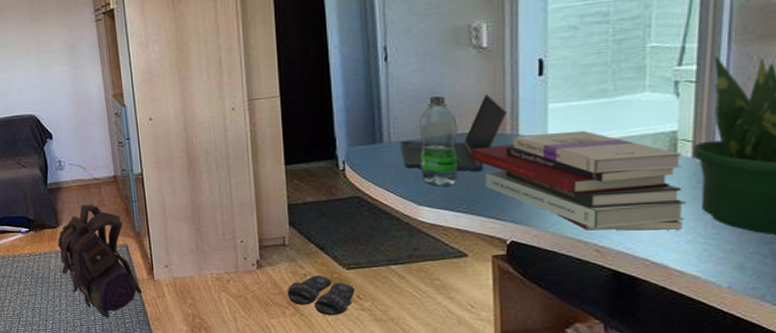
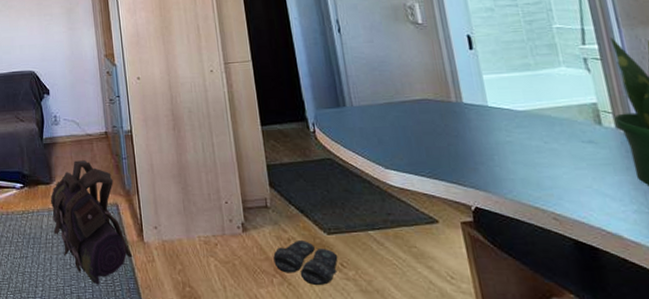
laptop computer: present [400,94,506,172] -> none [361,65,449,137]
bottle: present [419,96,457,186] -> none [375,65,417,150]
books: present [471,130,686,231] -> none [424,100,626,199]

